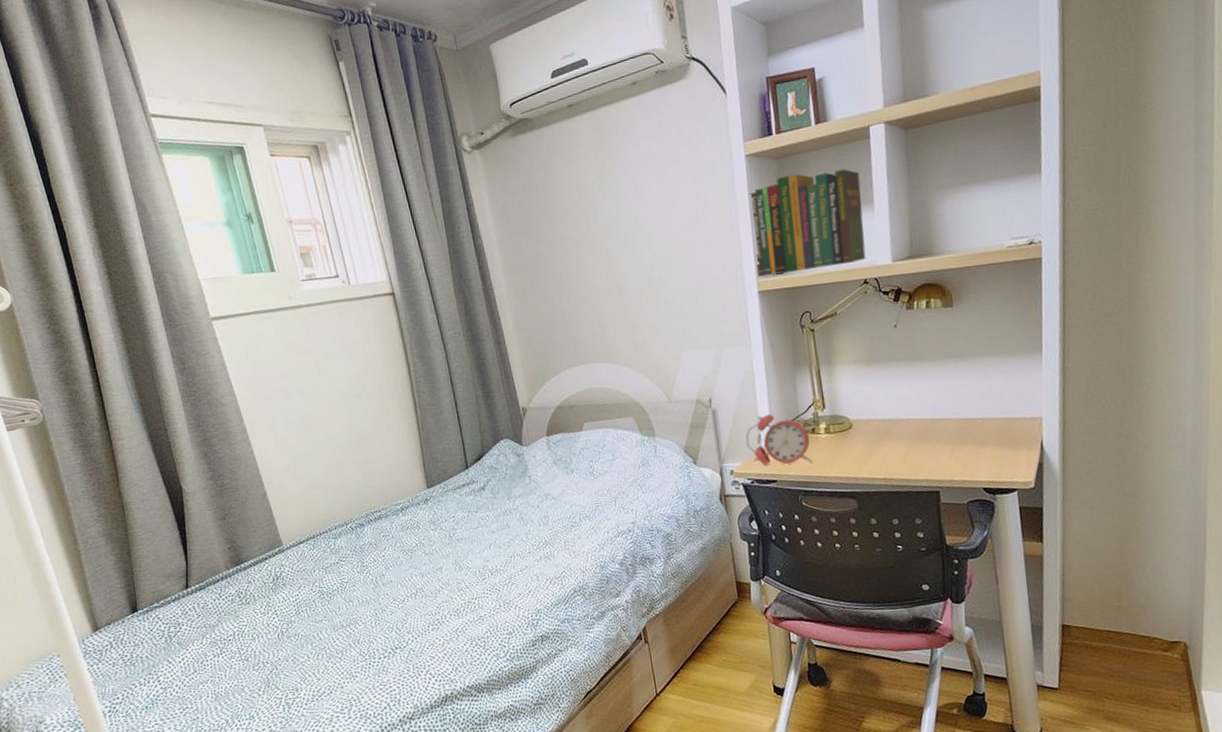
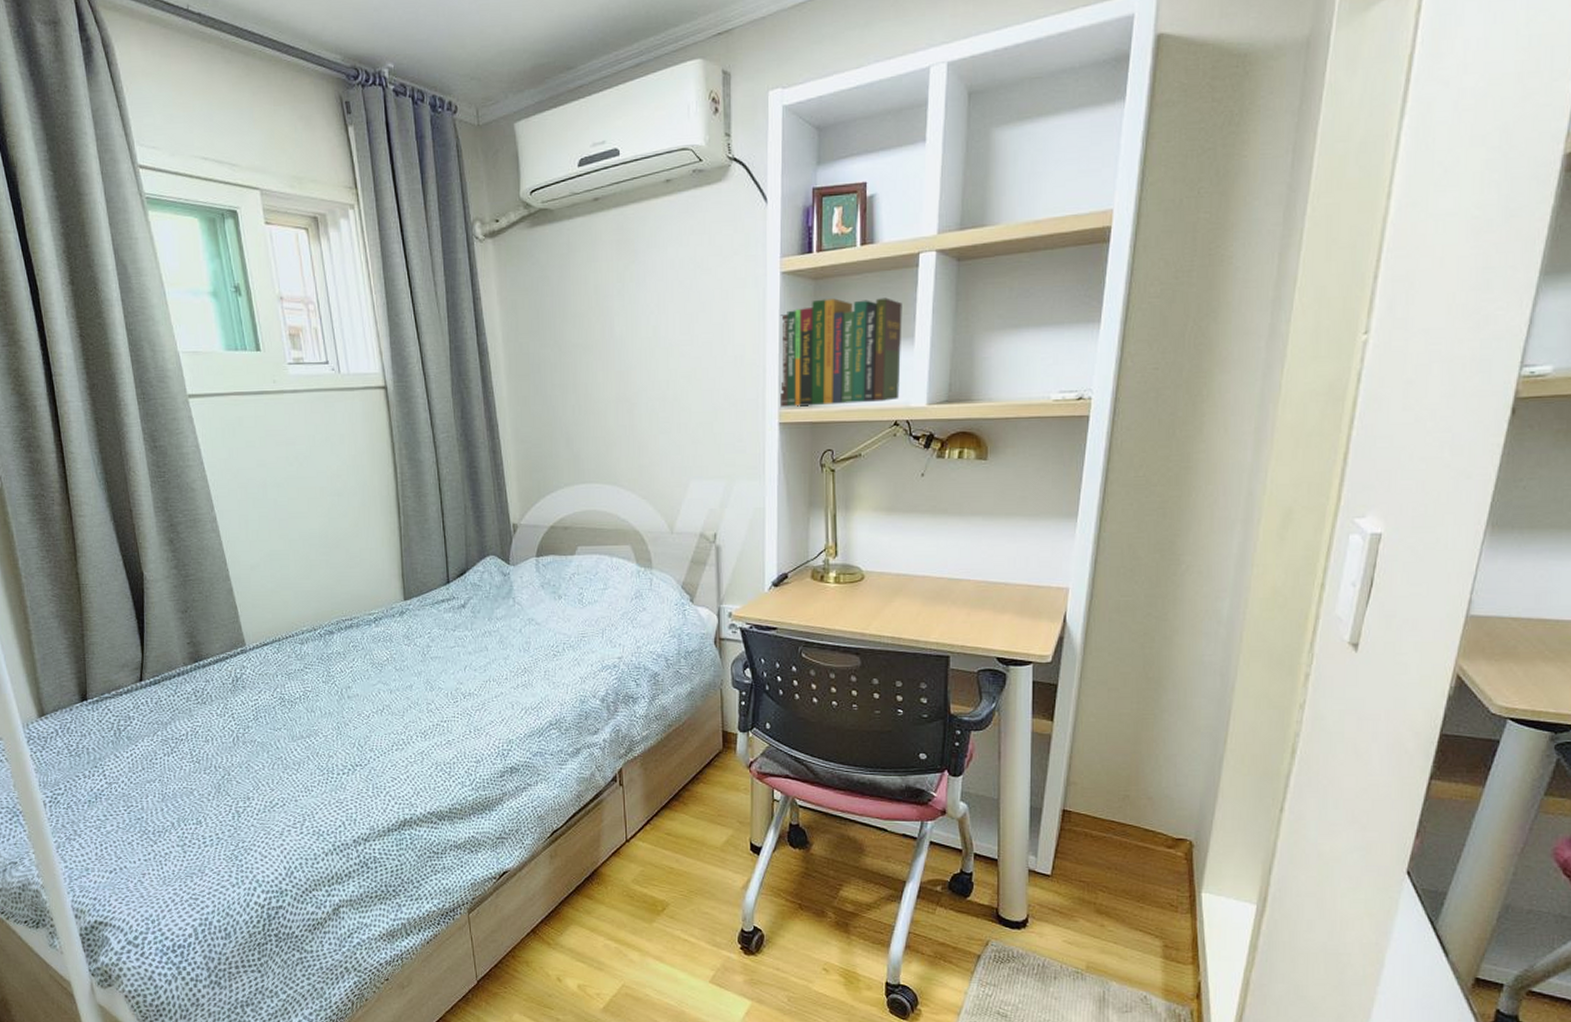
alarm clock: present [745,413,817,465] -> none [749,556,826,613]

